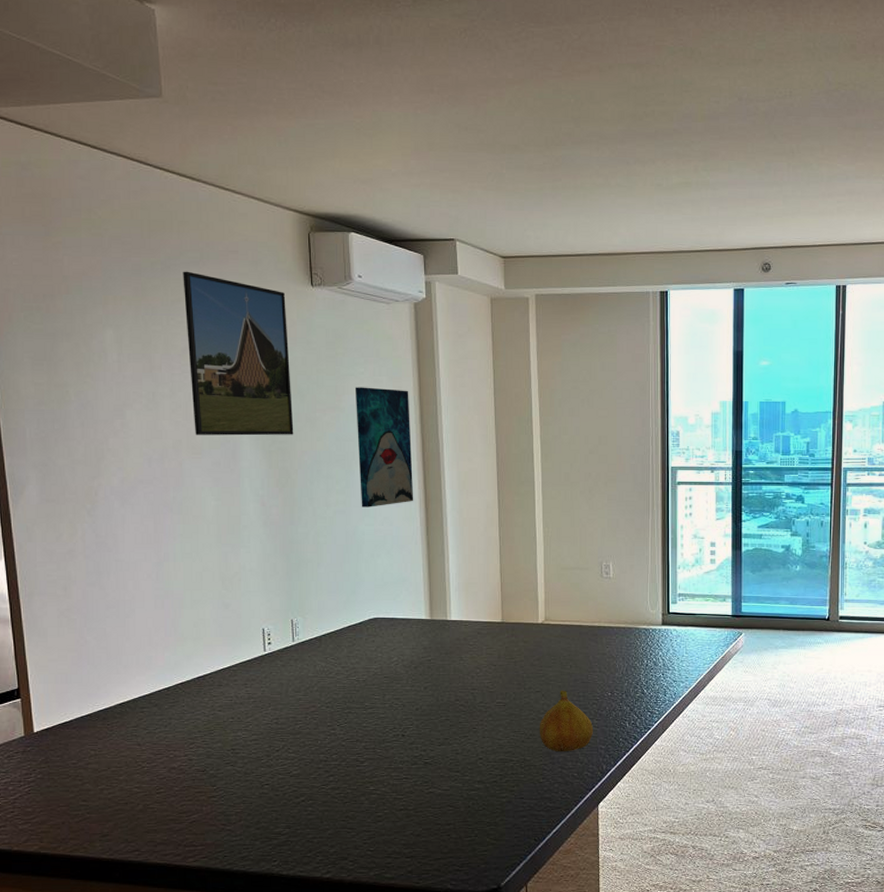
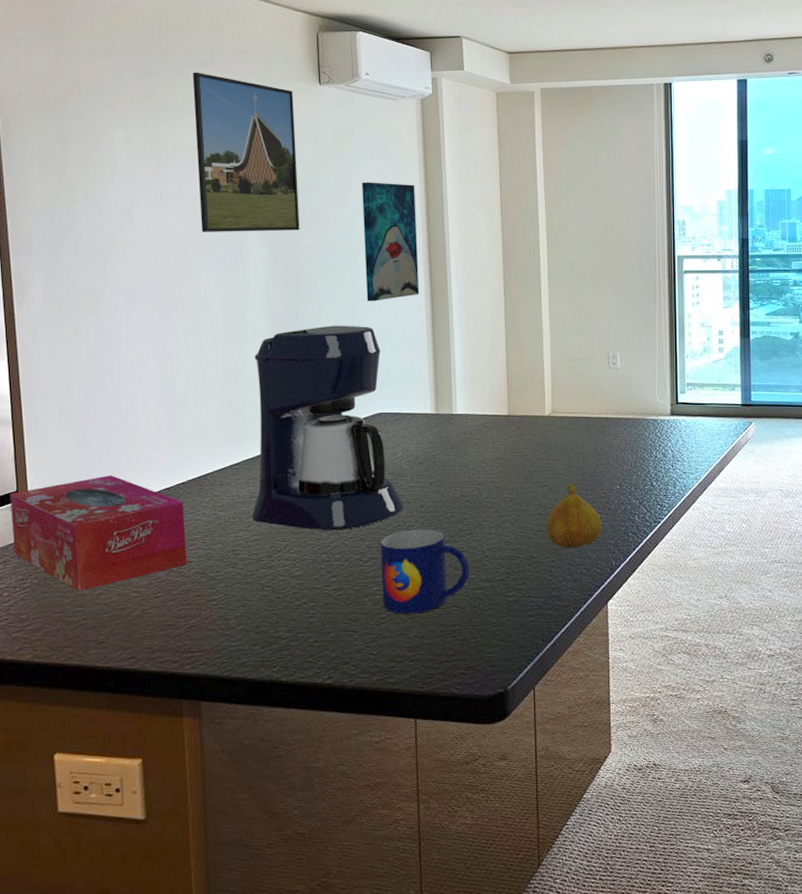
tissue box: none [12,675,187,786] -> present [10,475,187,591]
coffee maker: none [250,530,399,731] -> present [252,325,404,530]
mug: none [376,731,464,813] -> present [380,529,469,614]

